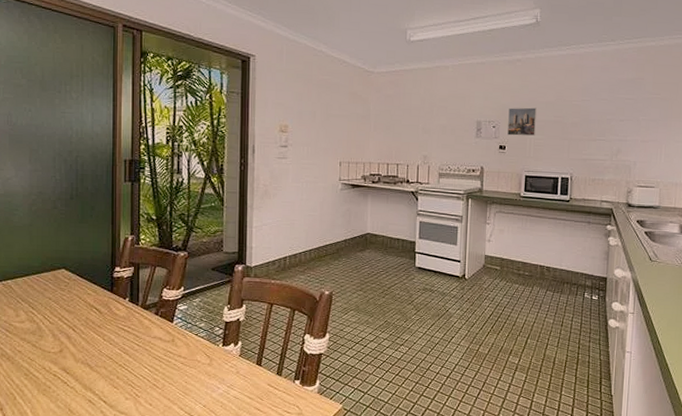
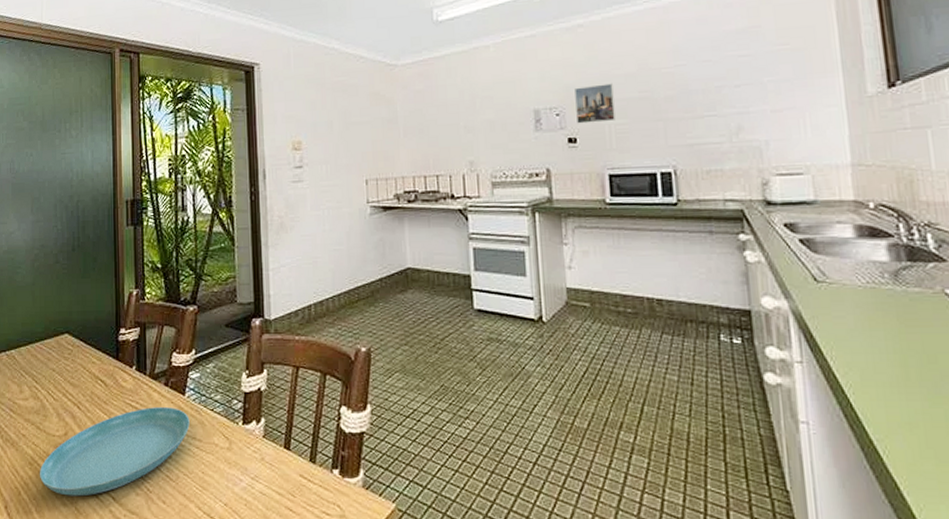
saucer: none [34,331,176,401] -> present [39,407,190,497]

